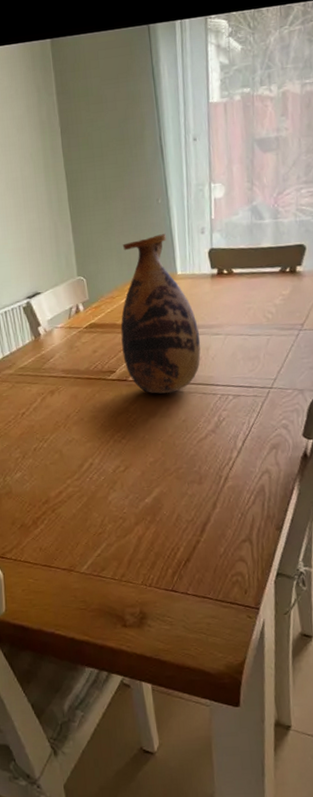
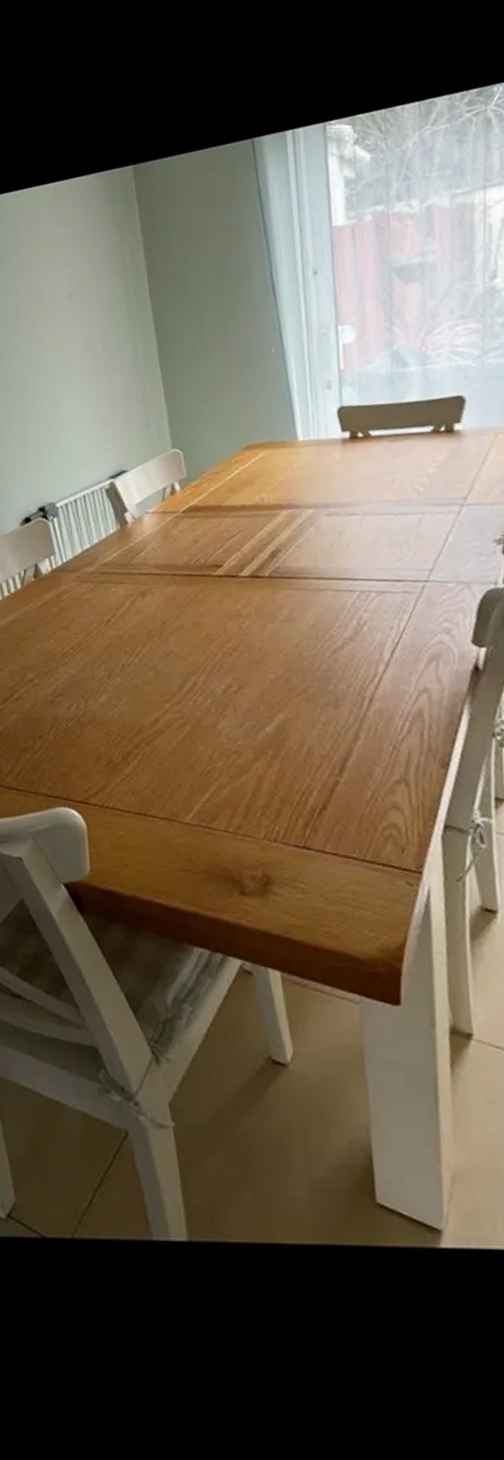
vase: present [120,234,201,394] -> none [226,391,332,592]

